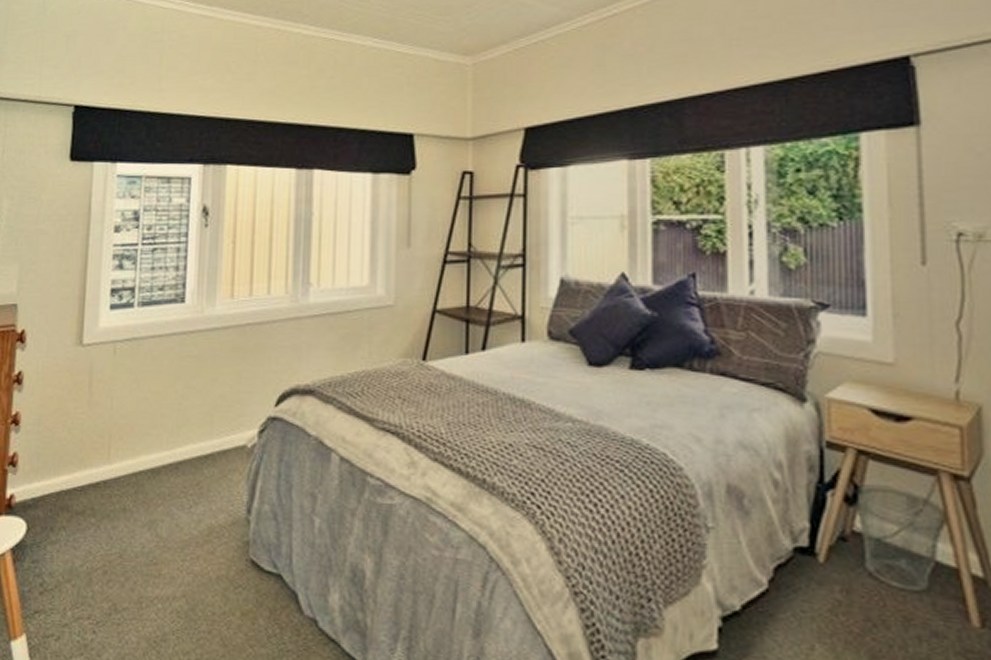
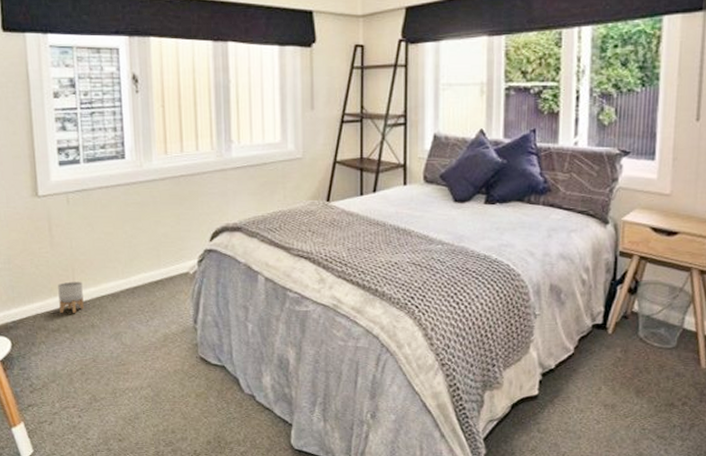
planter: none [88,450,119,492] -> present [58,281,84,313]

